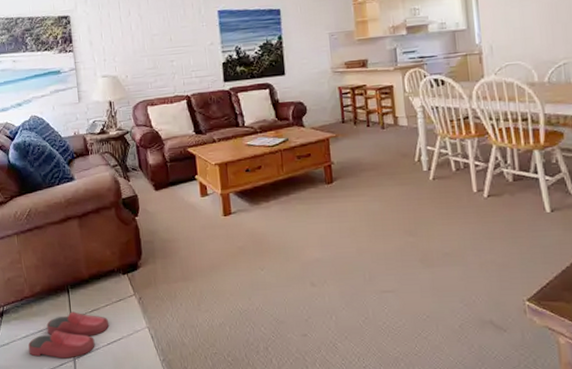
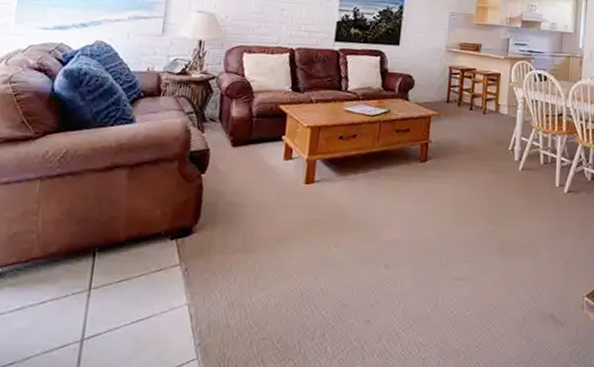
slippers: present [28,312,110,359] -> none [20,280,140,339]

